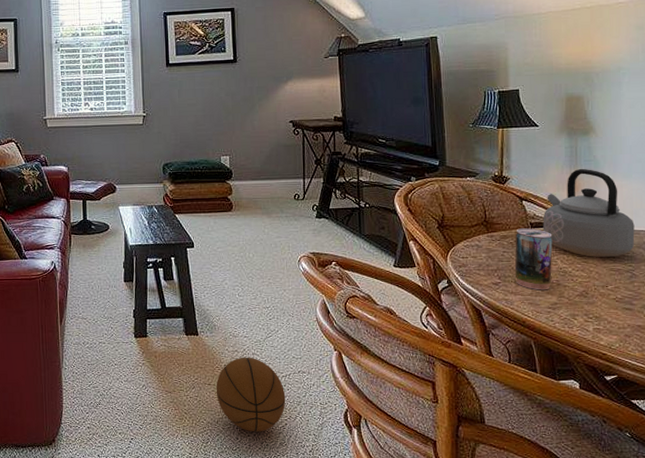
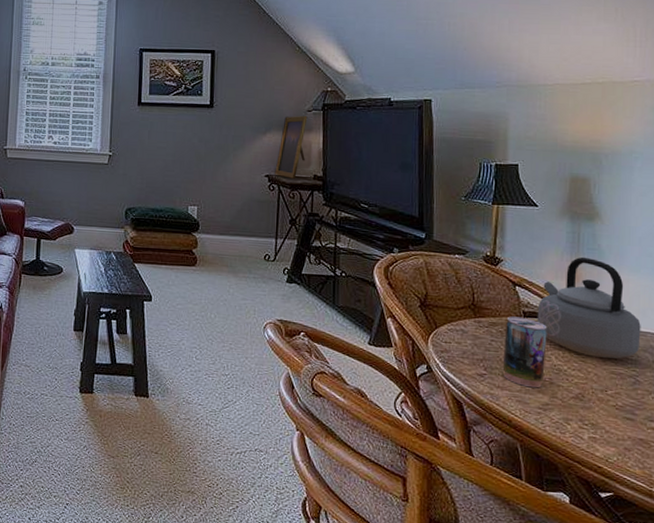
basketball: present [216,357,286,432] -> none [163,426,239,513]
picture frame: none [298,62,326,122] -> present [275,115,308,179]

